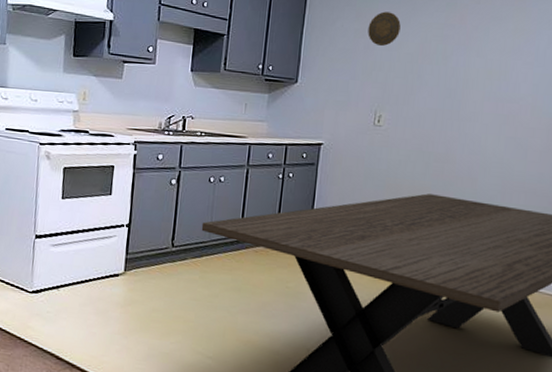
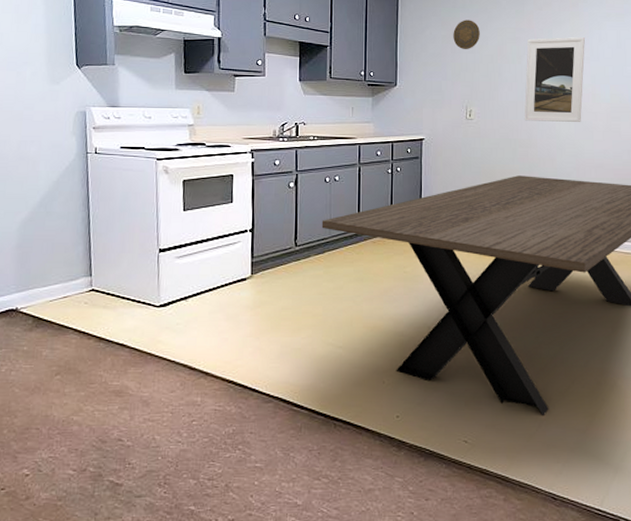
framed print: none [443,37,530,138] -> present [524,36,585,122]

